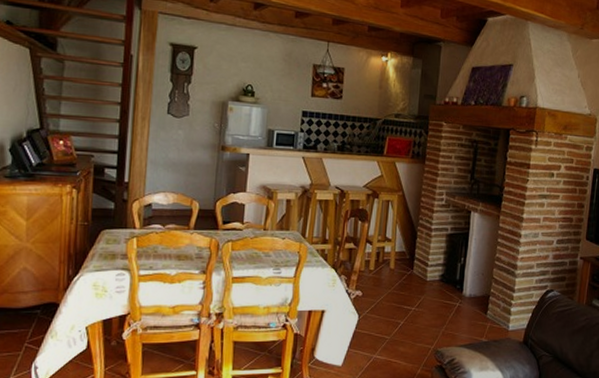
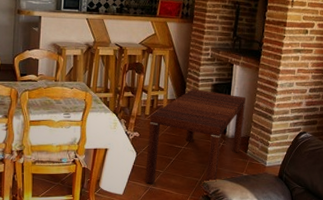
coffee table: none [368,240,485,352] -> present [145,89,246,184]

